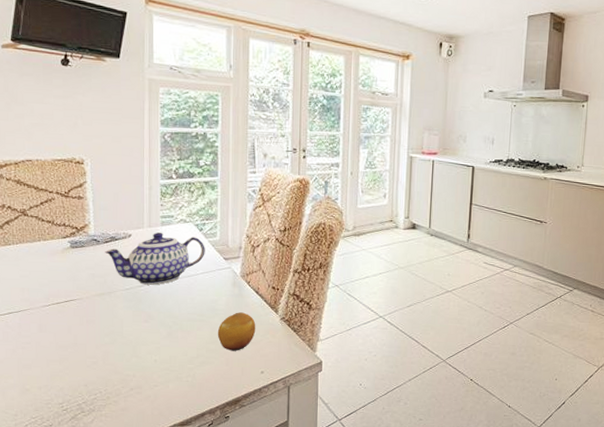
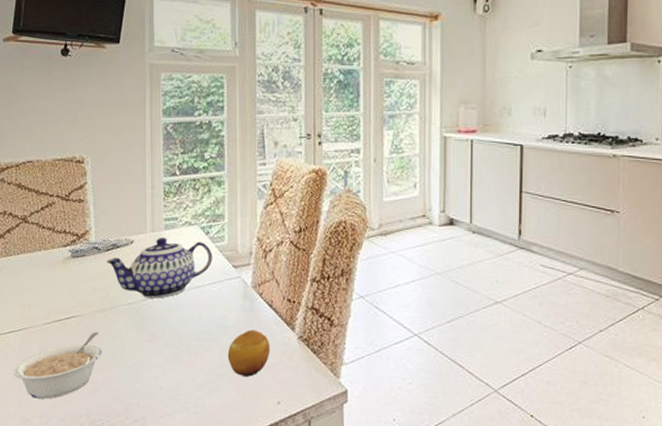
legume: none [12,313,100,372] -> present [13,332,102,399]

